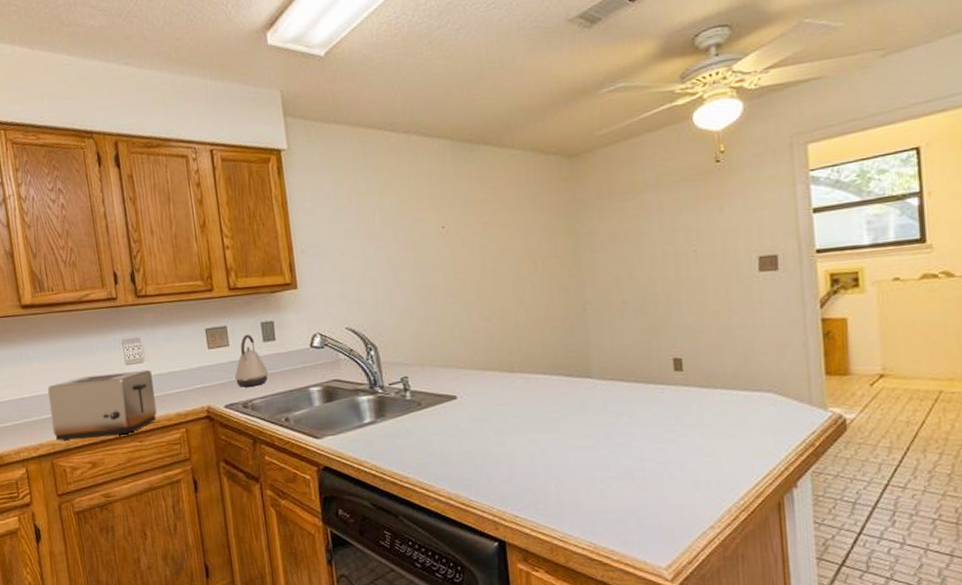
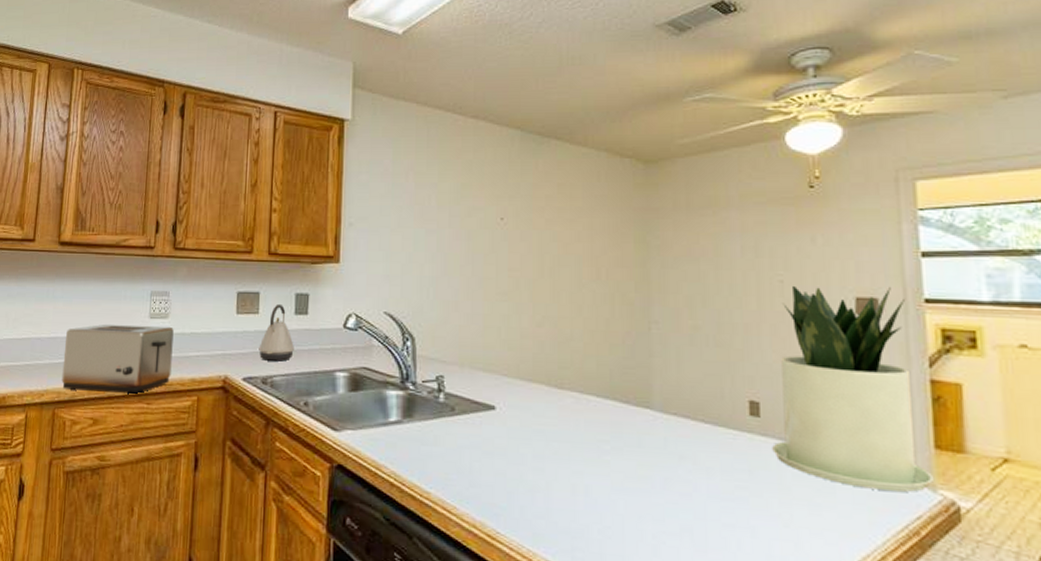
planter: none [694,244,826,416] -> present [772,285,935,492]

